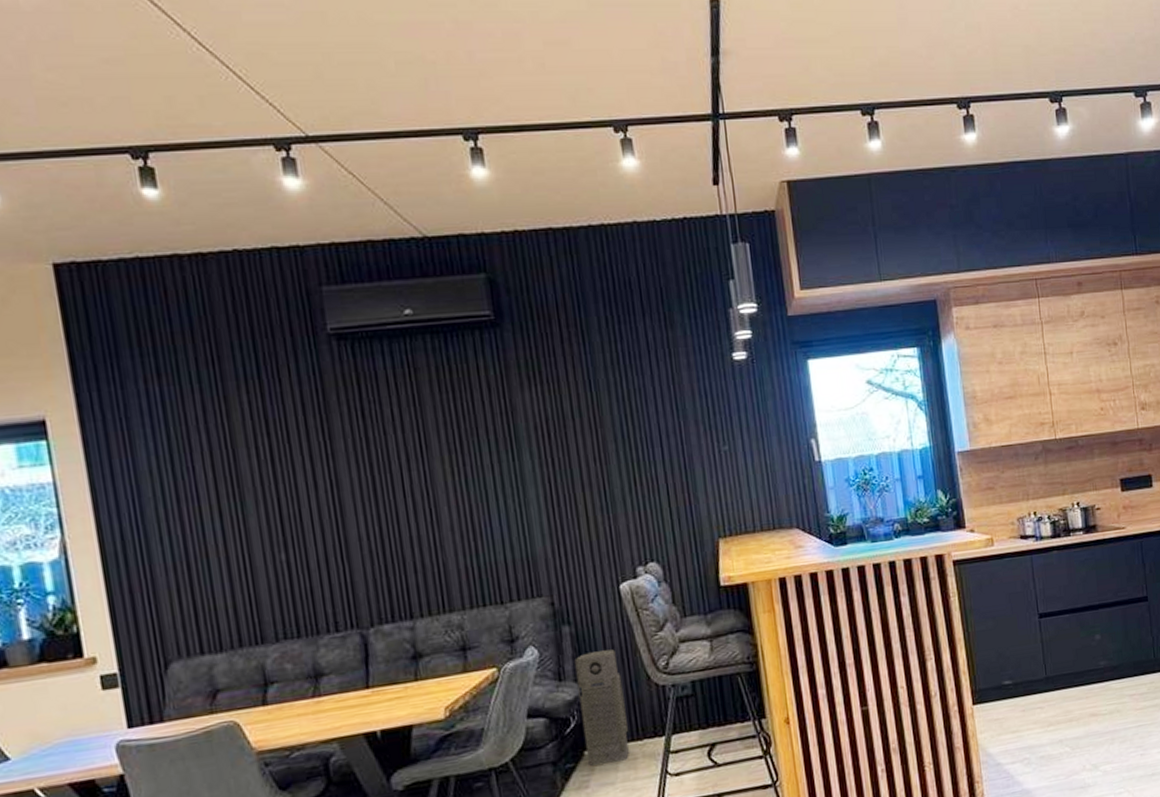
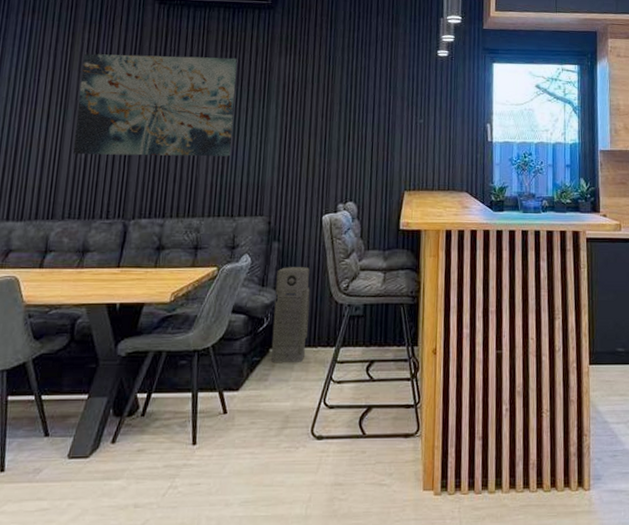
wall art: none [248,400,482,558] -> present [73,53,237,157]

